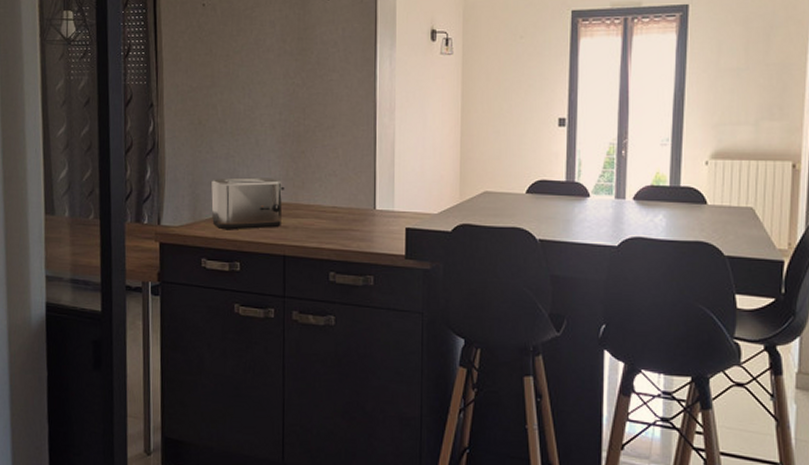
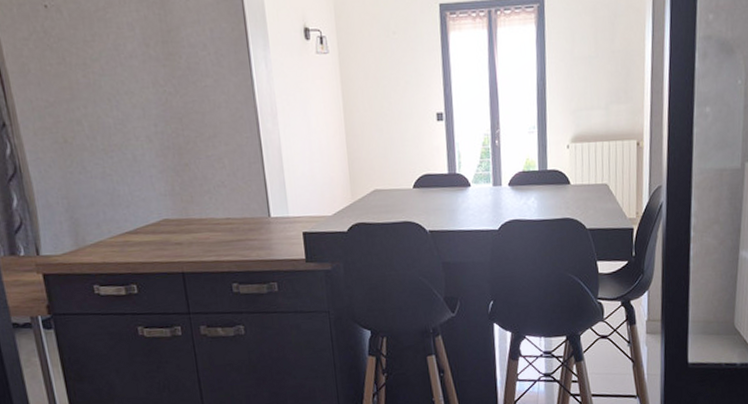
toaster: present [211,177,285,230] -> none [90,194,175,253]

